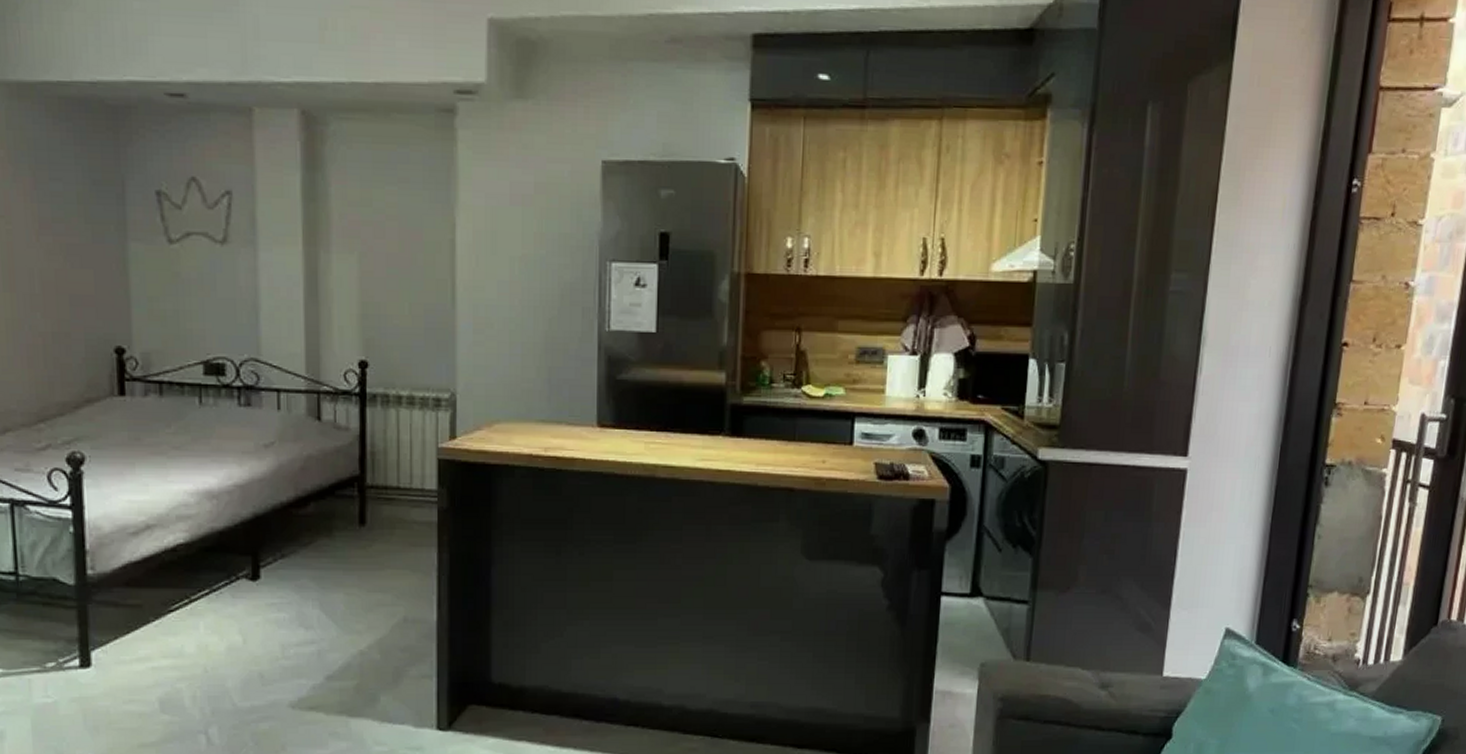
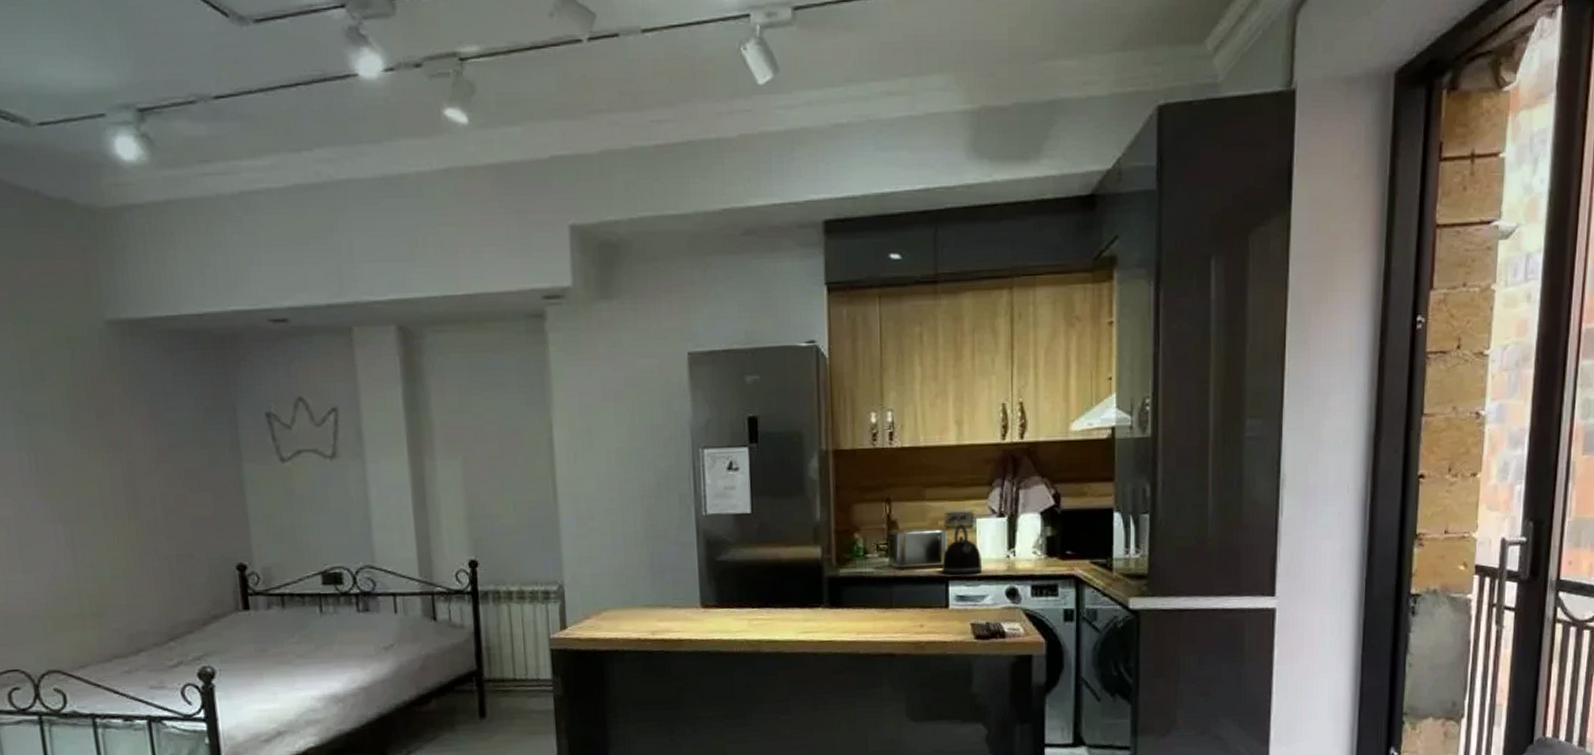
toaster: none [792,359,858,404] -> present [885,527,948,571]
kettle: none [849,359,891,413] -> present [942,524,983,576]

